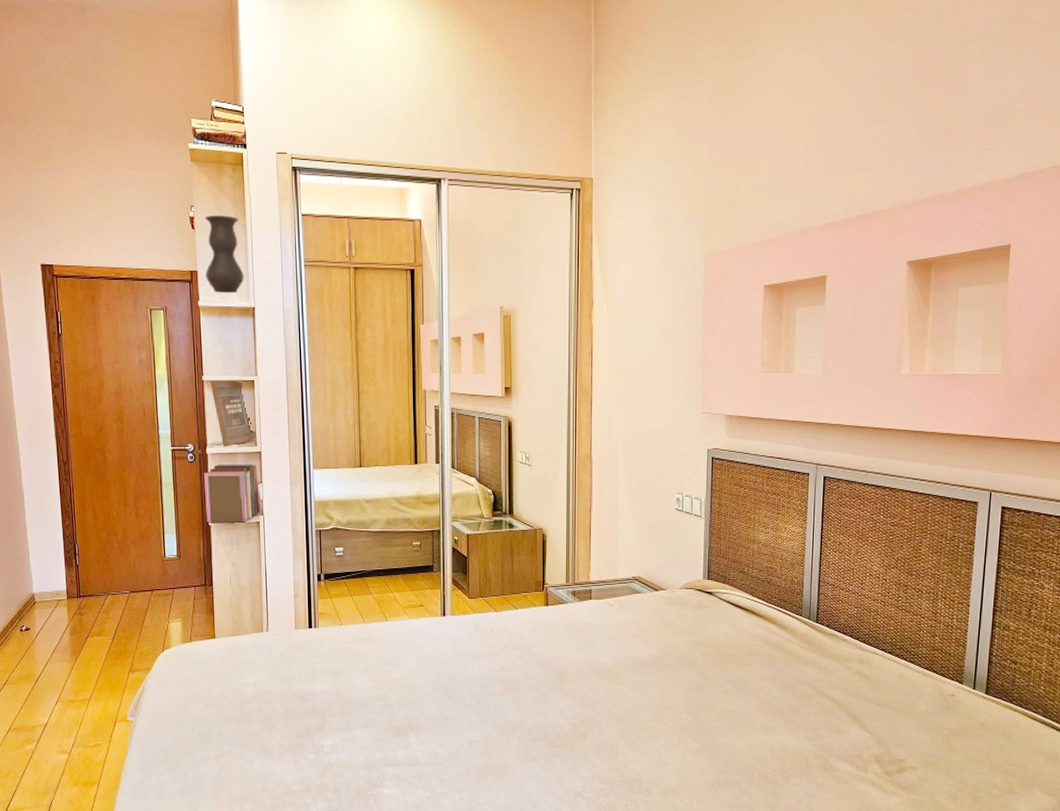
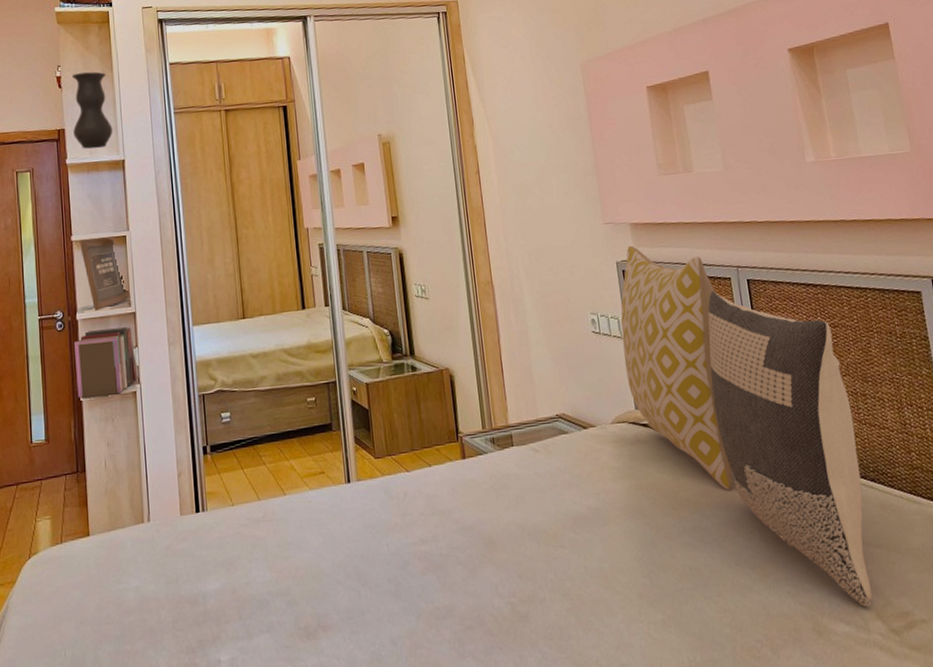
pillow: none [700,435,793,653] -> present [621,245,733,491]
pillow: none [772,484,893,753] -> present [708,291,872,607]

